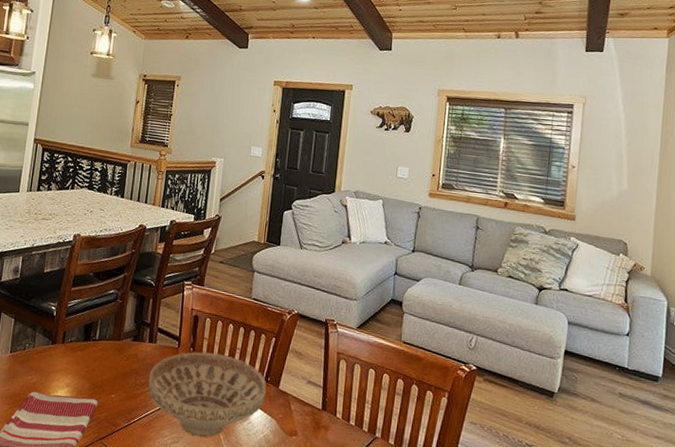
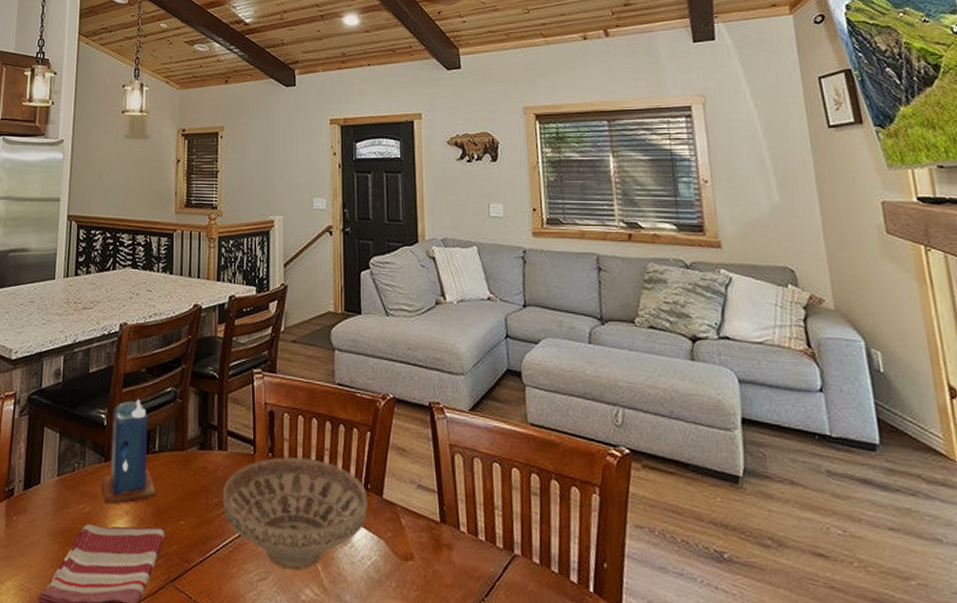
candle: none [47,297,94,378] -> present [101,399,157,504]

